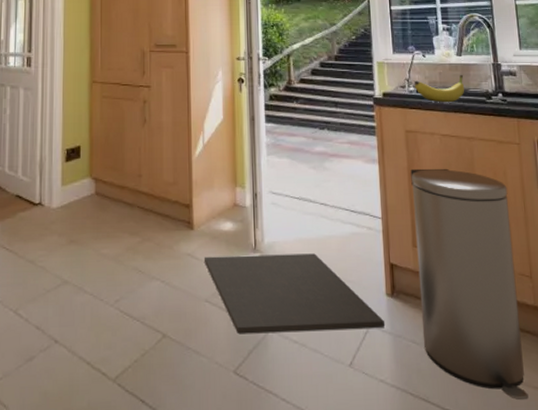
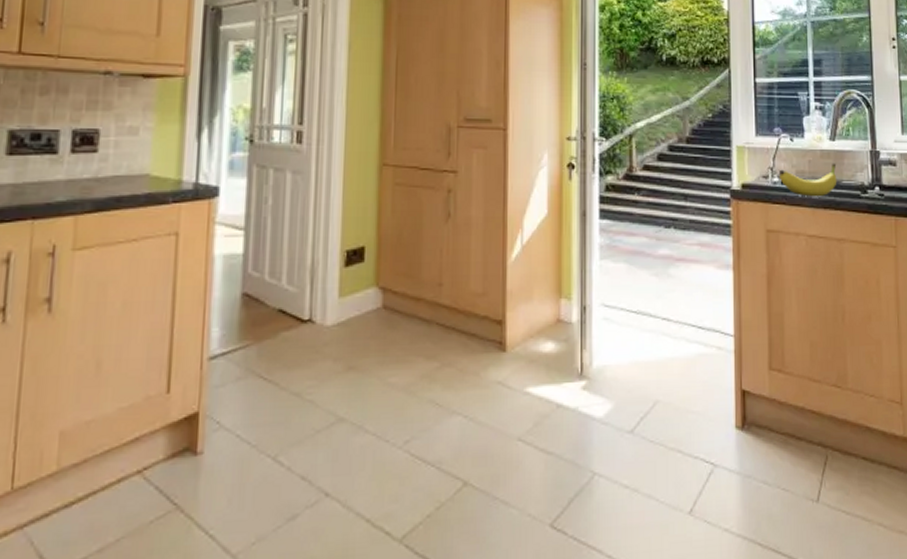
doormat: present [203,253,386,333] -> none [517,379,733,478]
pedal bin: present [410,168,529,401] -> none [770,275,892,547]

